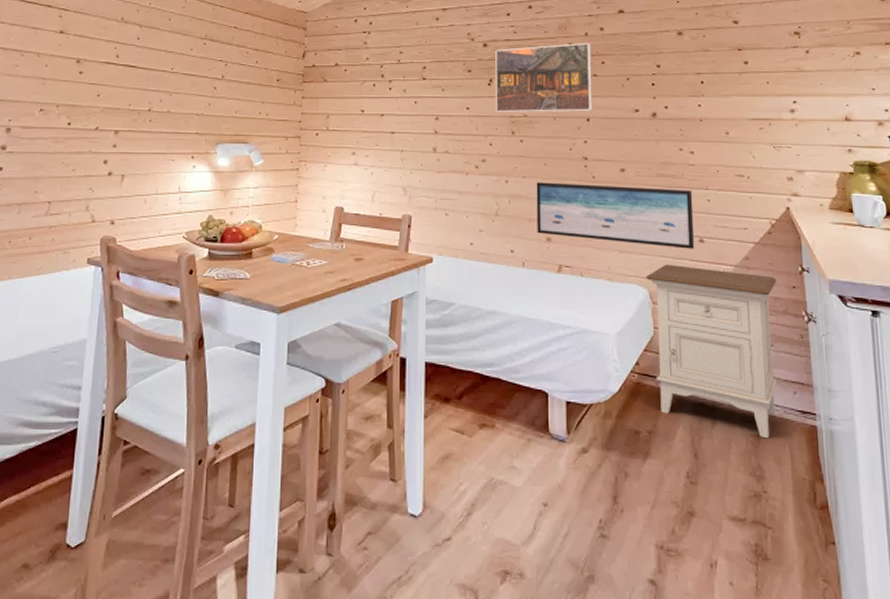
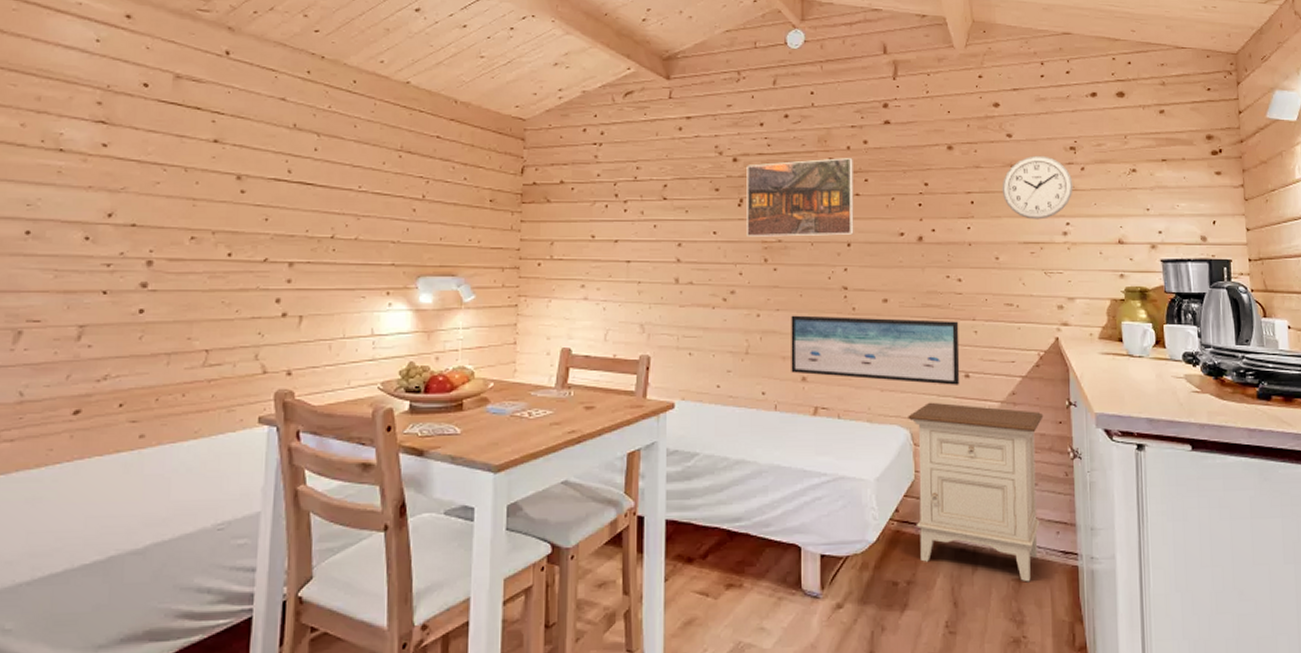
wall clock: none [730,40,799,98] -> present [1002,155,1073,220]

